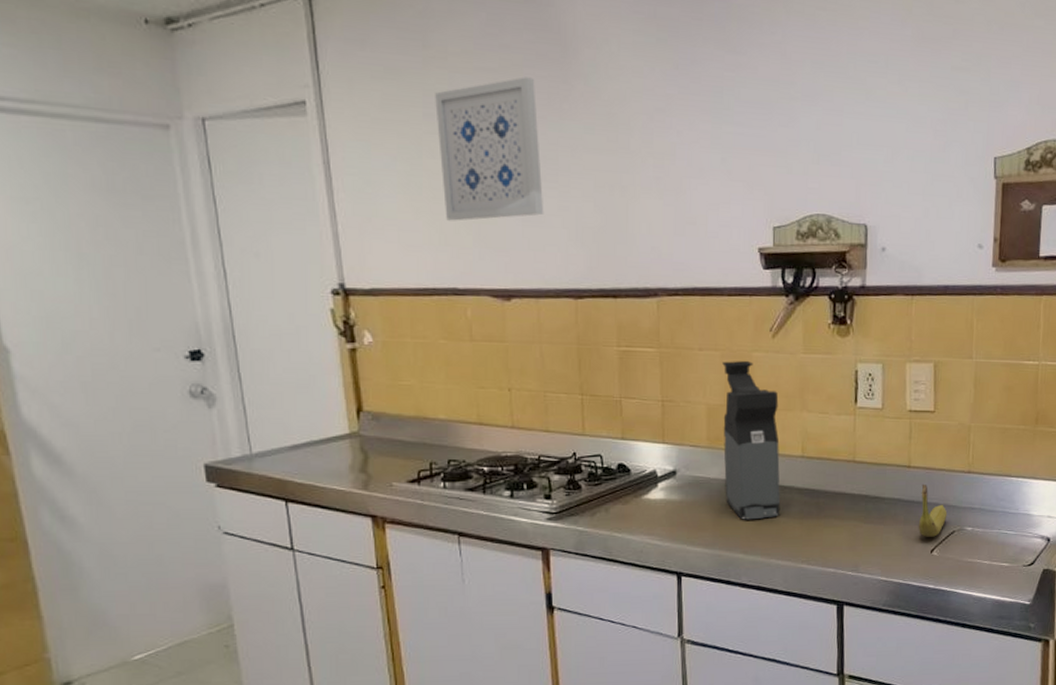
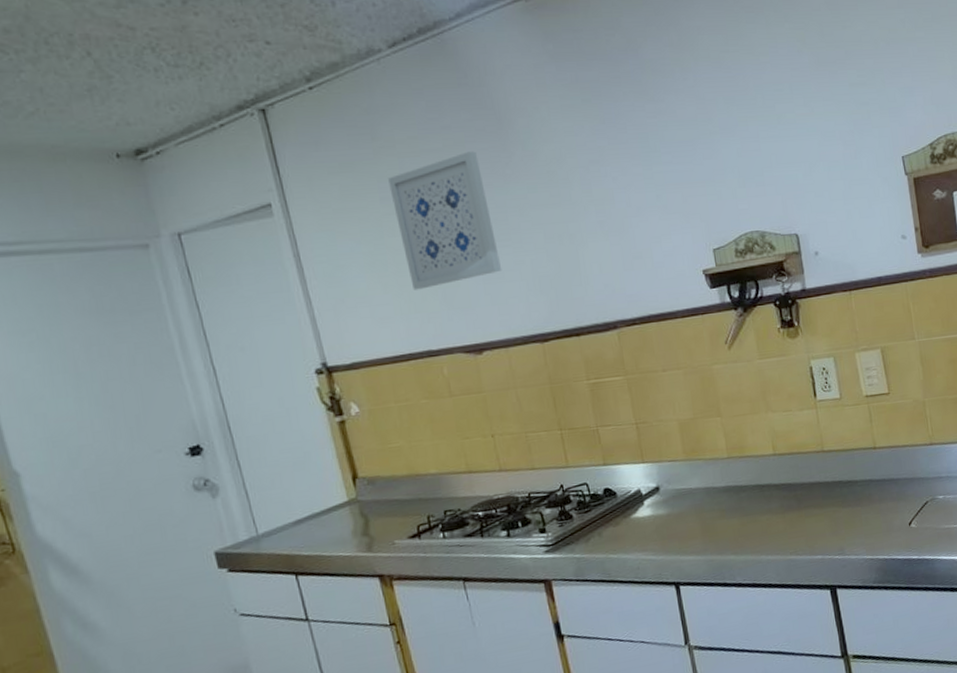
coffee maker: present [722,360,781,520] -> none [686,373,763,522]
banana: present [918,483,948,537] -> none [889,461,918,512]

